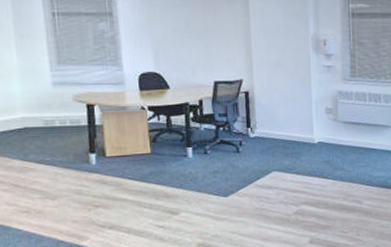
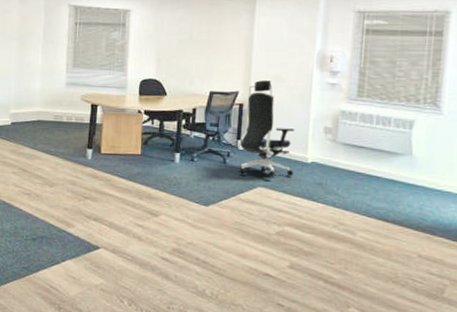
office chair: none [250,67,303,162] -> present [238,80,295,177]

